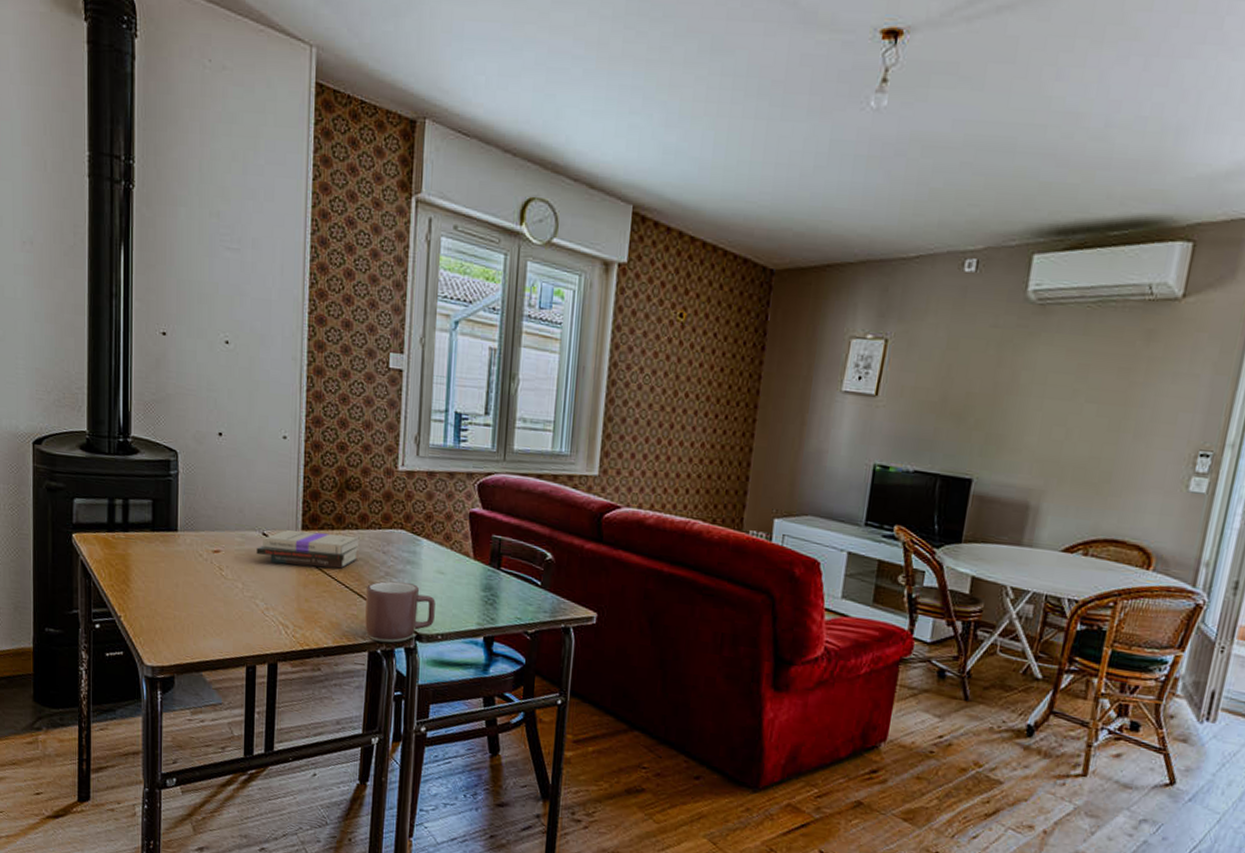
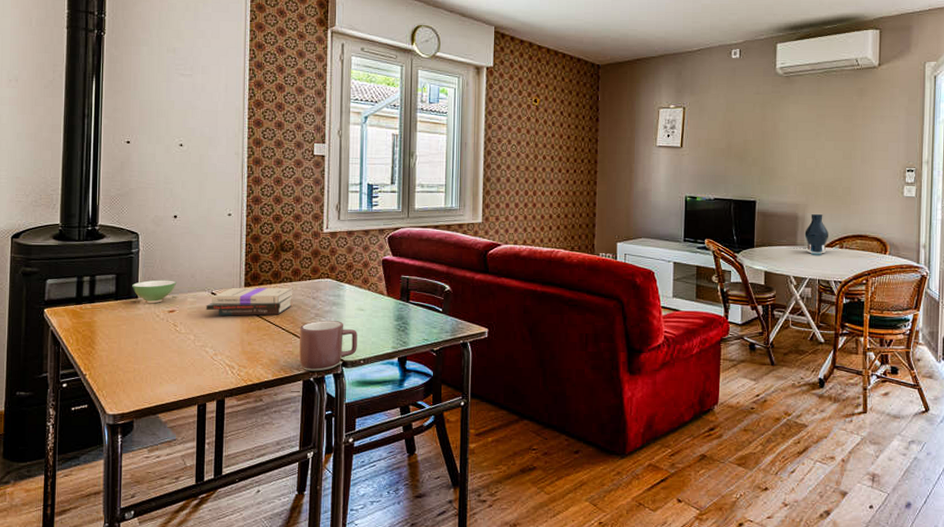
bowl: none [171,511,223,540] -> present [132,279,177,304]
vase: none [1035,505,1070,564] -> present [804,214,828,256]

